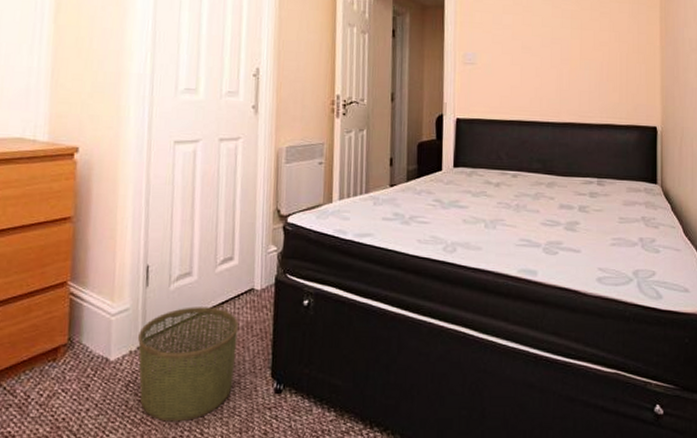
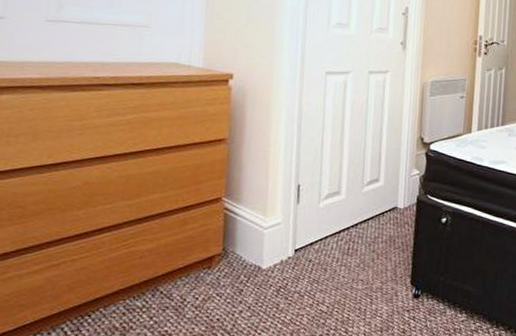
basket: present [137,304,240,422] -> none [288,221,383,322]

